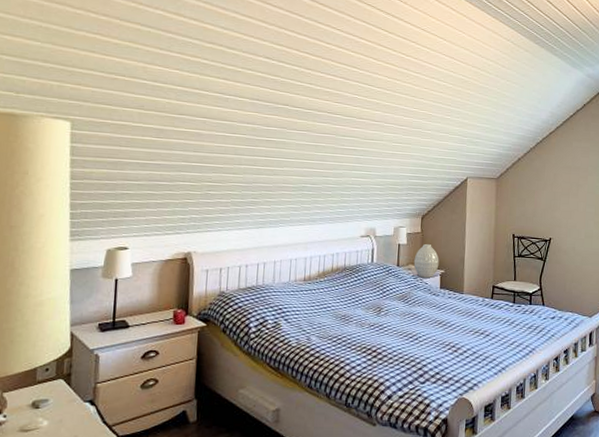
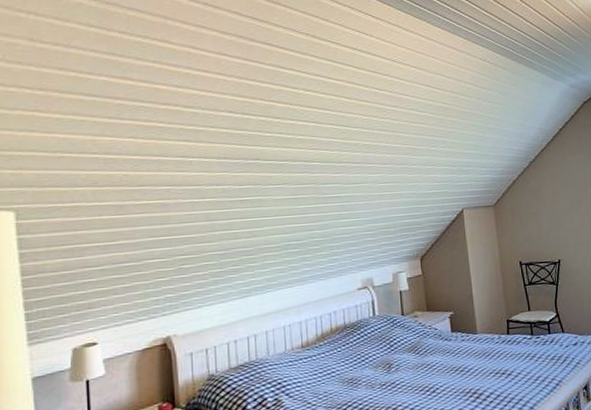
vase: present [413,244,440,279] -> none [418,286,447,324]

